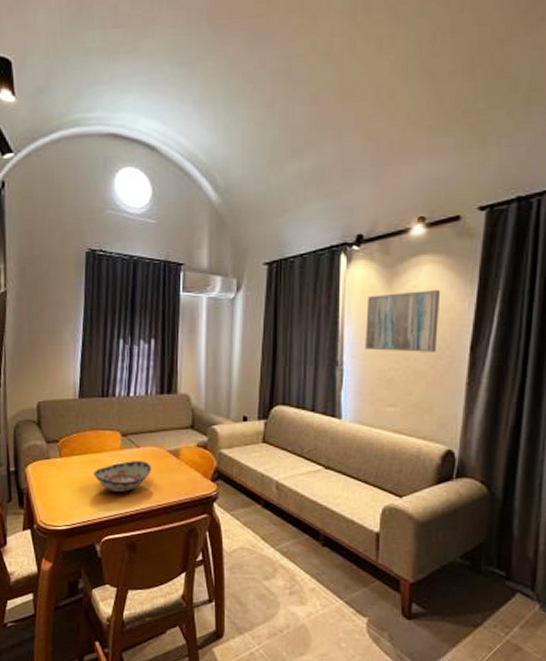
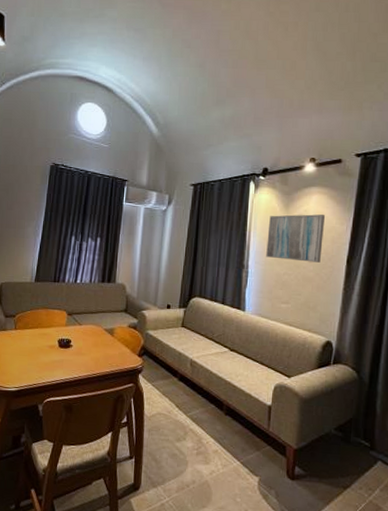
decorative bowl: present [93,461,152,493] -> none [42,336,90,362]

